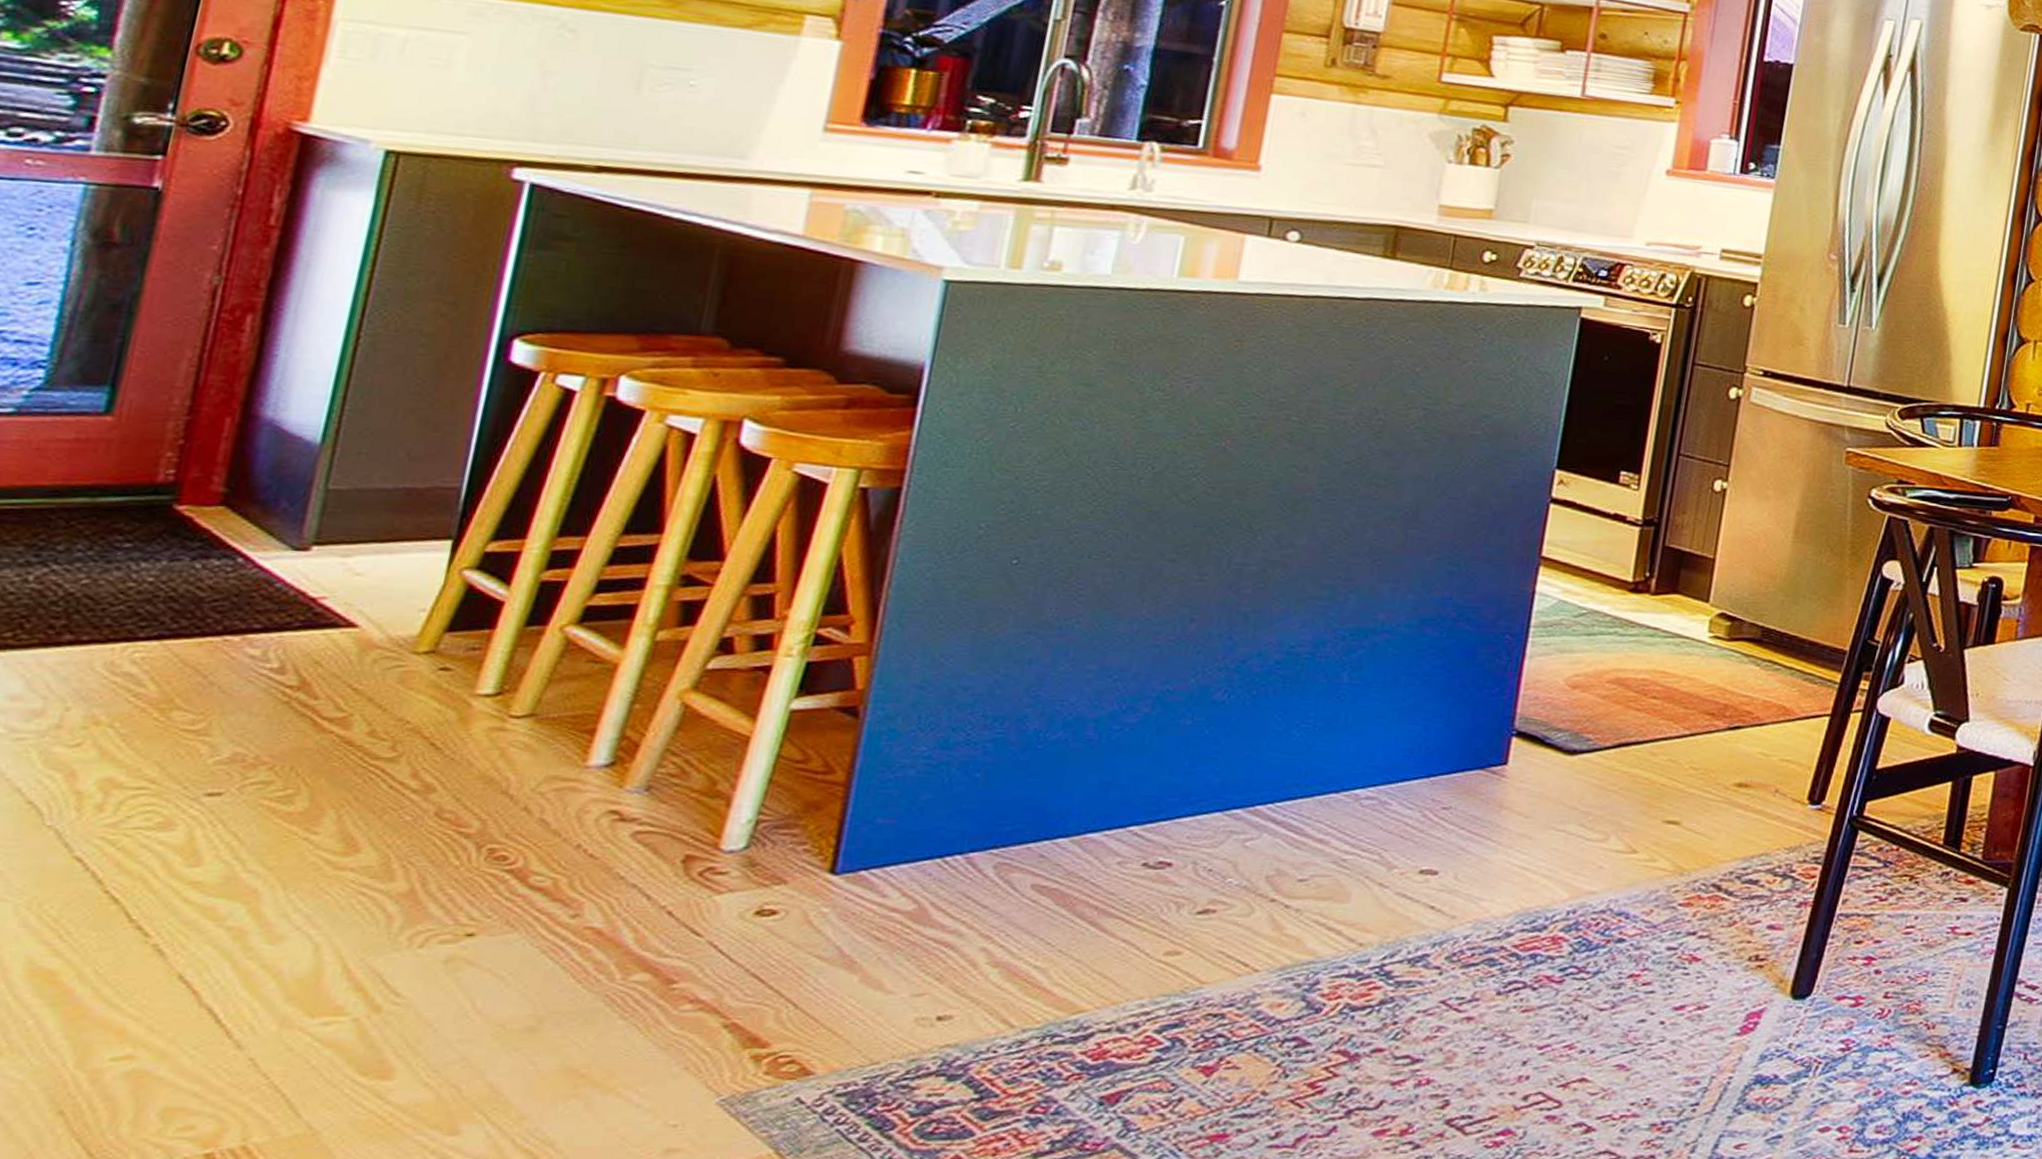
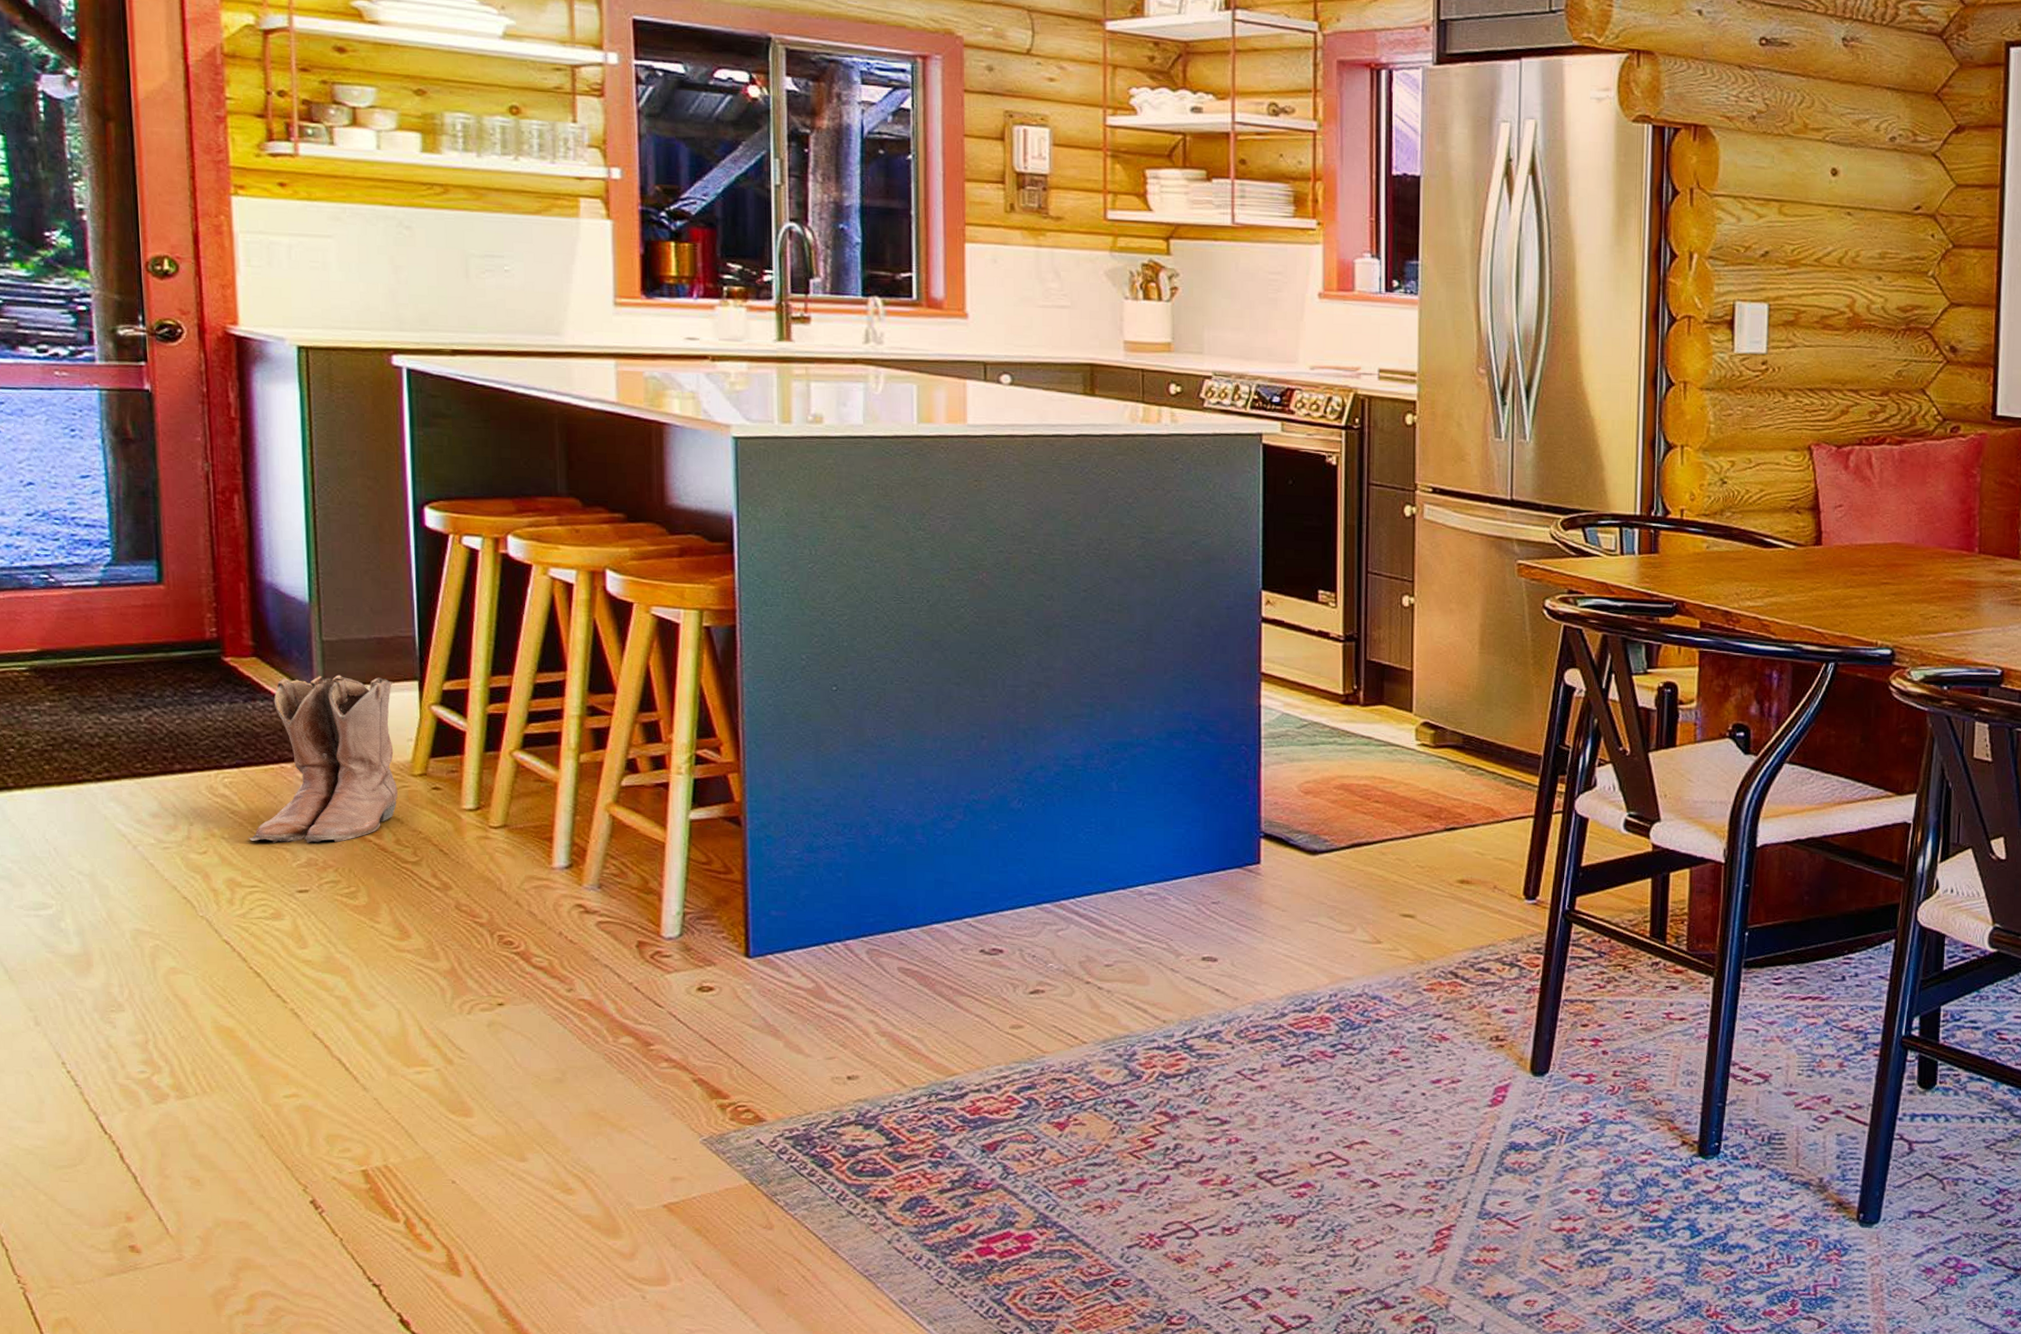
boots: none [149,530,418,734] -> present [248,675,398,843]

